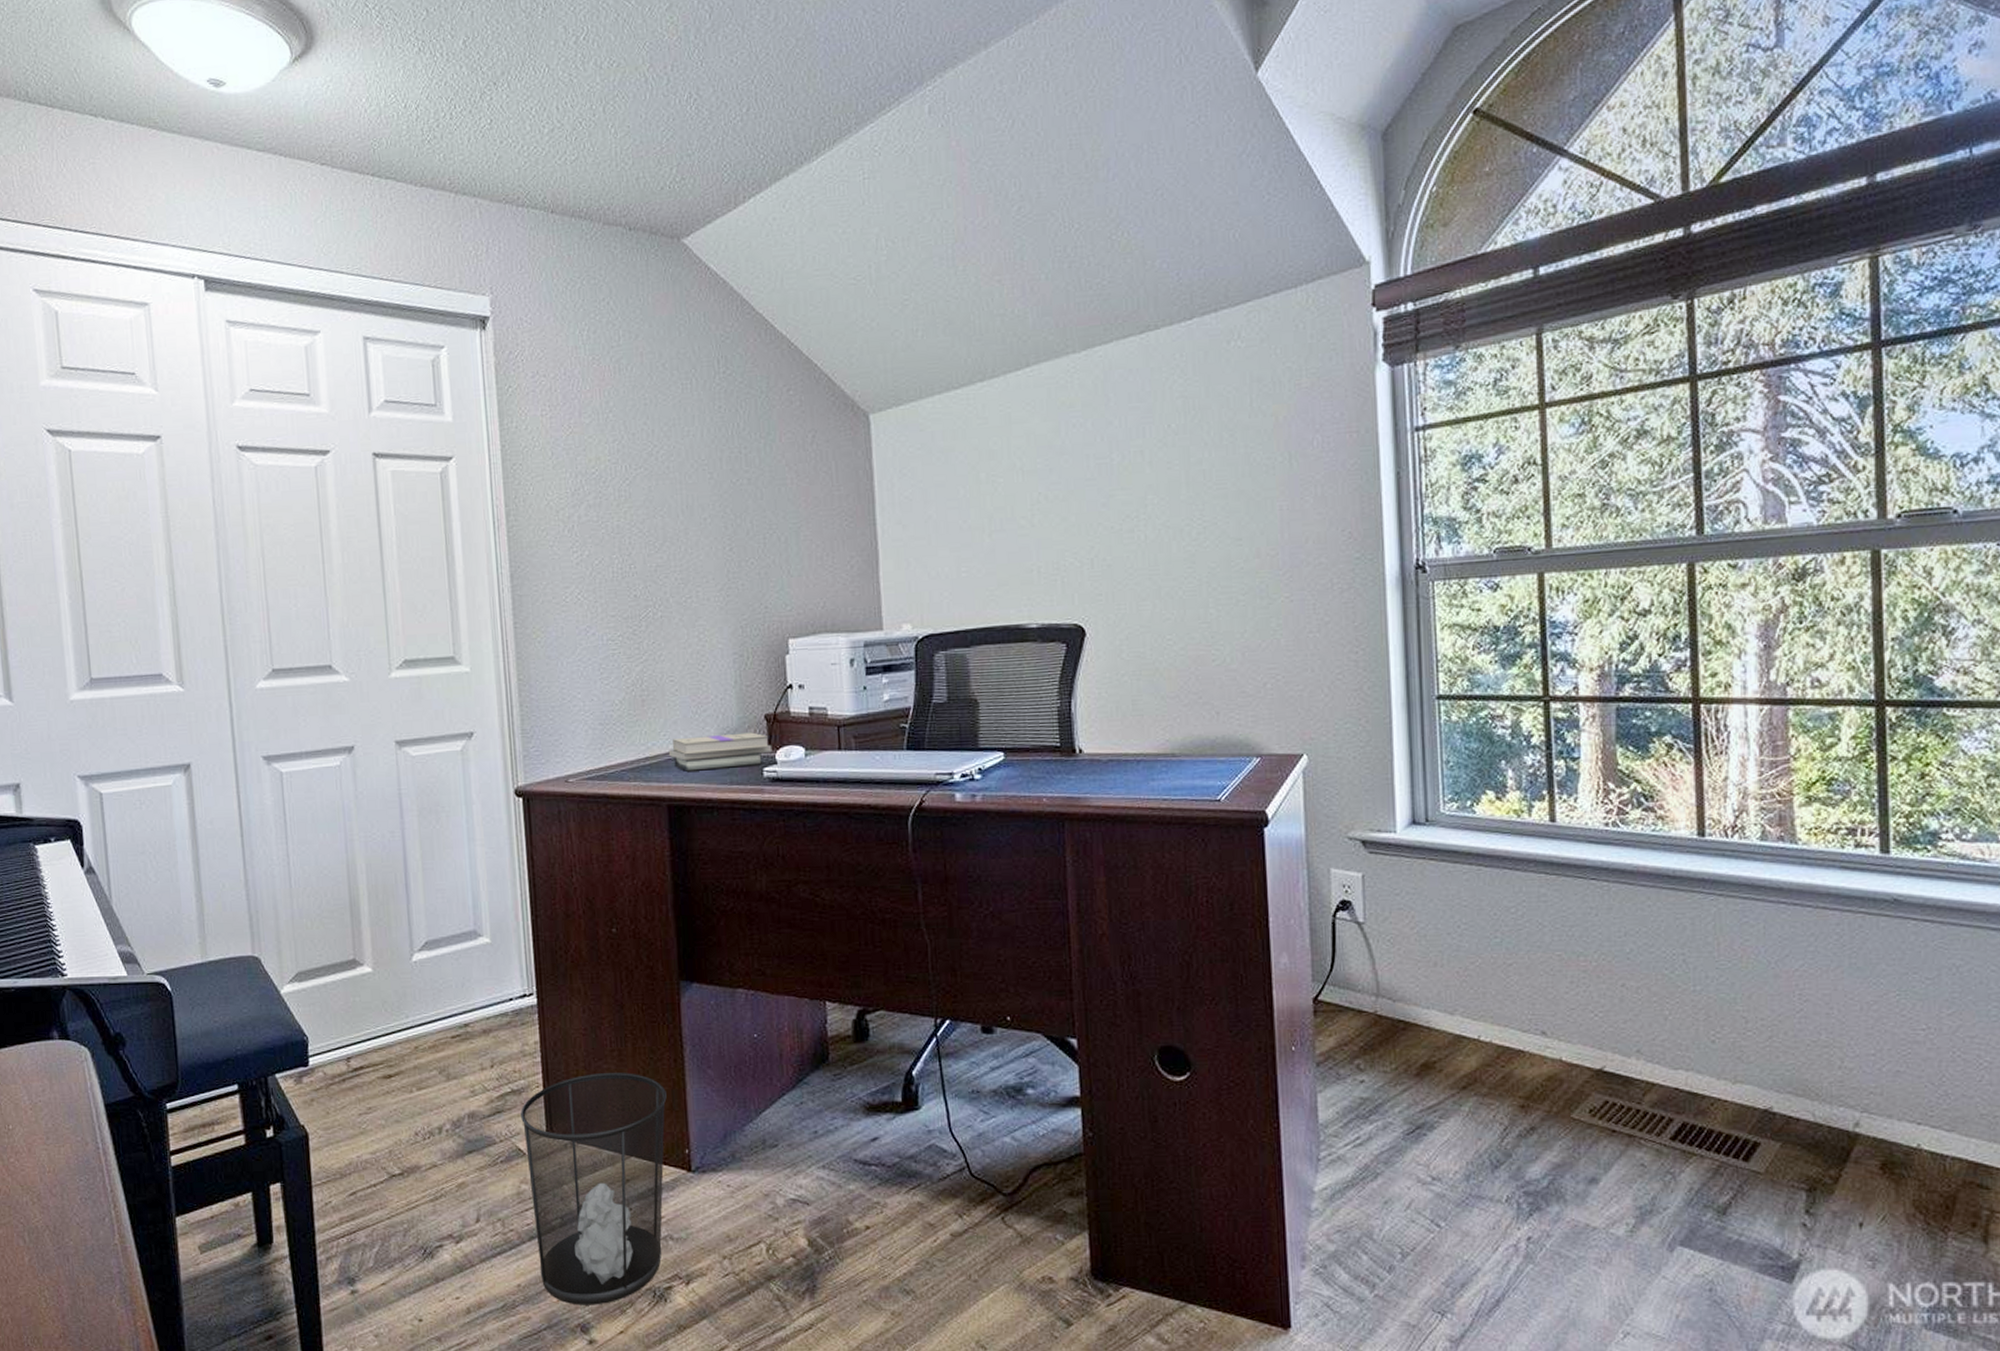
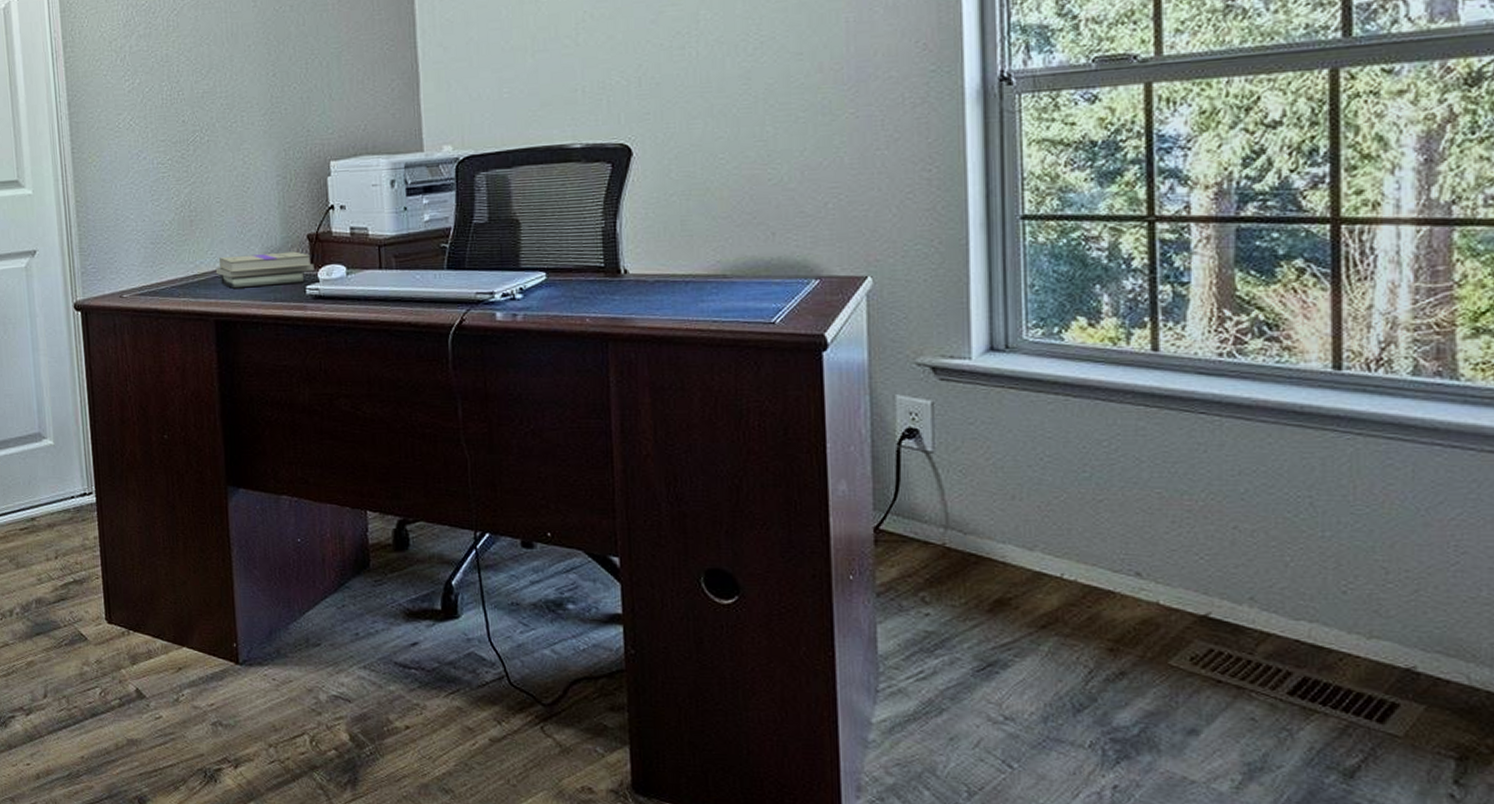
waste bin: present [520,1072,667,1305] -> none [81,568,216,781]

